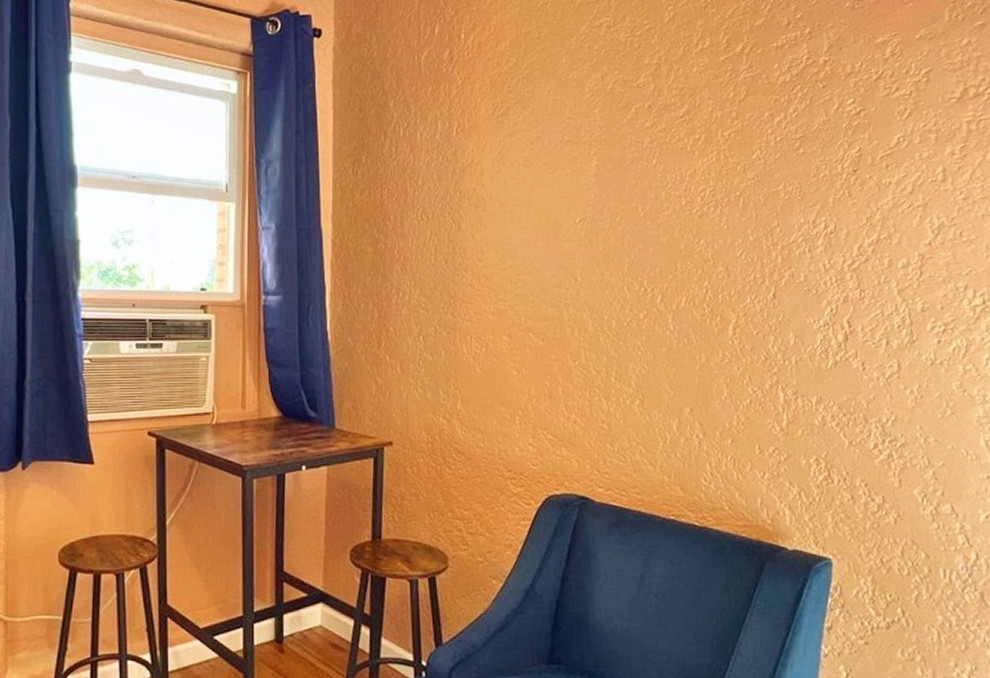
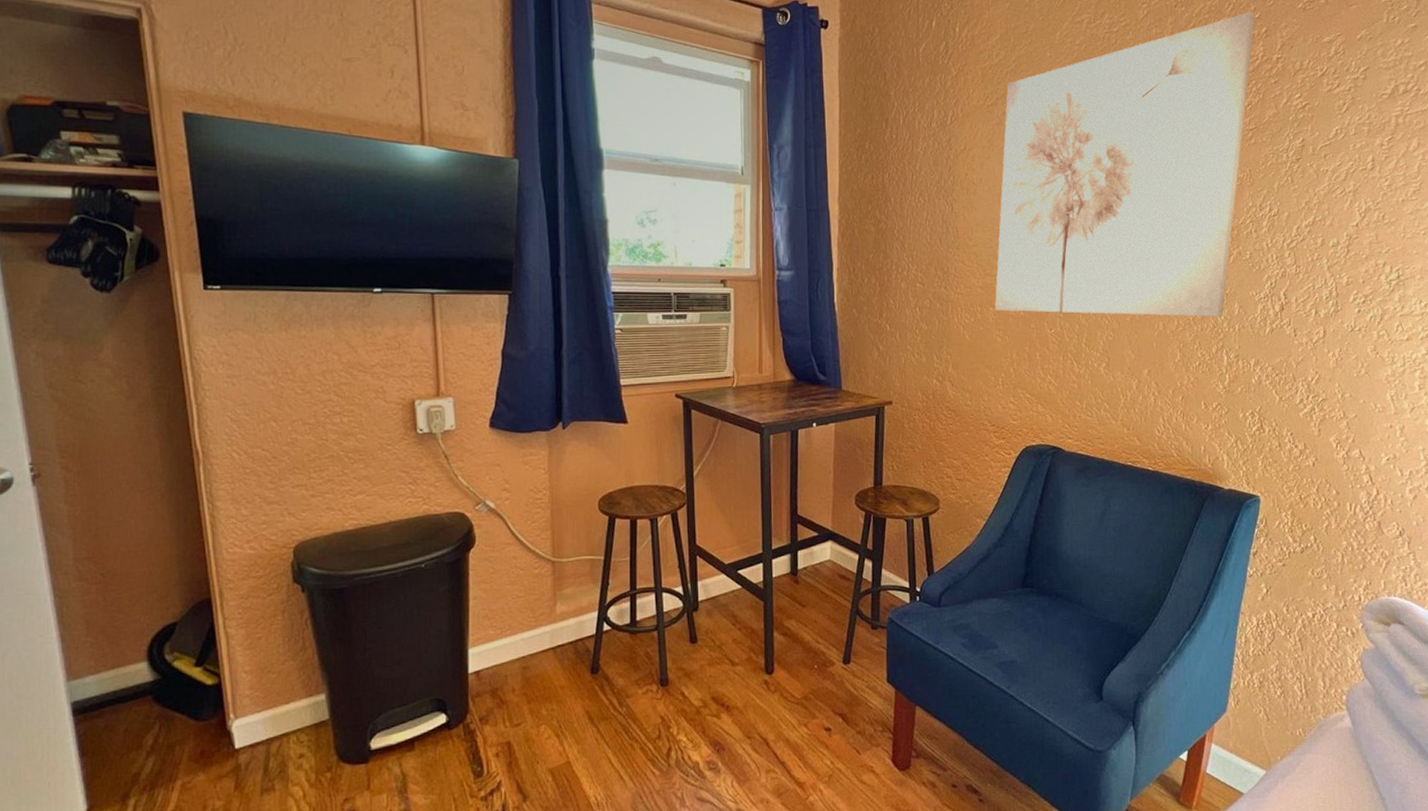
wall art: none [509,12,797,348] -> present [995,12,1255,317]

